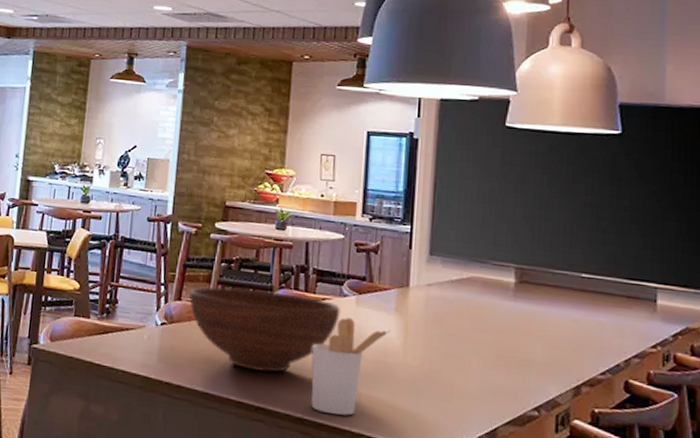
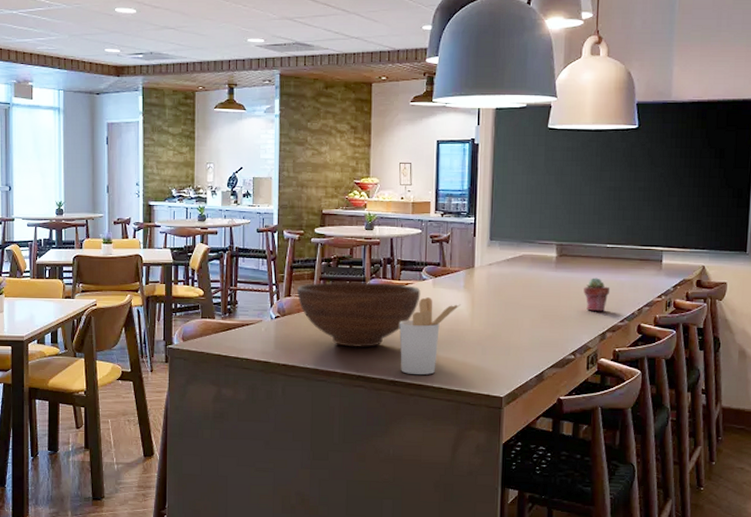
potted succulent: none [551,314,587,358] -> present [584,278,610,311]

